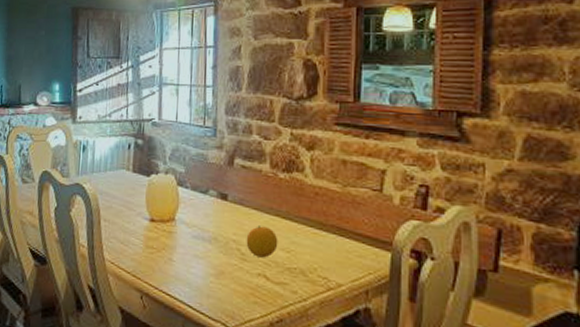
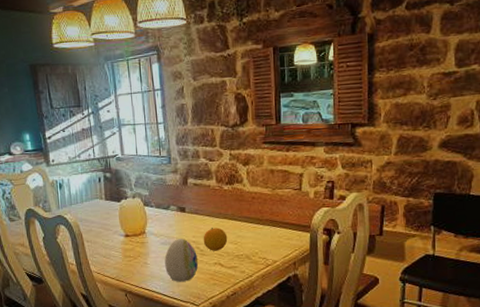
decorative egg: none [194,234,238,293] -> present [164,239,199,282]

